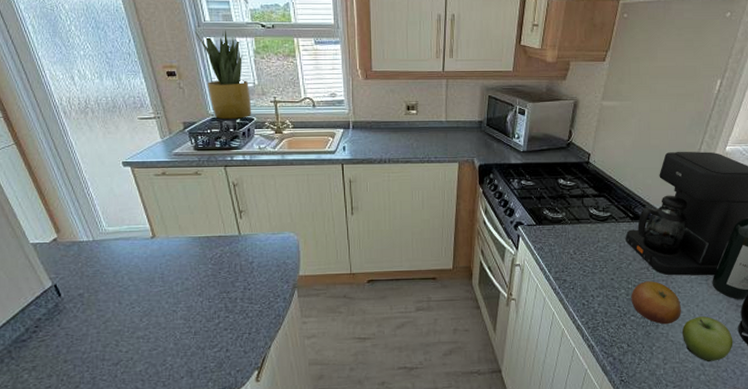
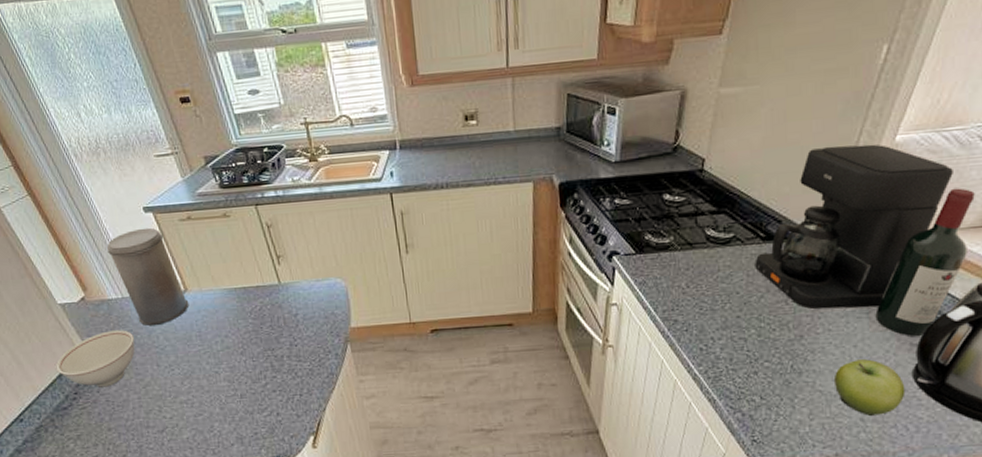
bowl: none [20,269,100,322] -> present [56,330,135,387]
canister: none [85,180,156,268] -> present [107,227,189,326]
planter: present [194,30,252,120] -> none [205,41,281,150]
fruit: present [631,281,681,325] -> none [764,317,833,371]

